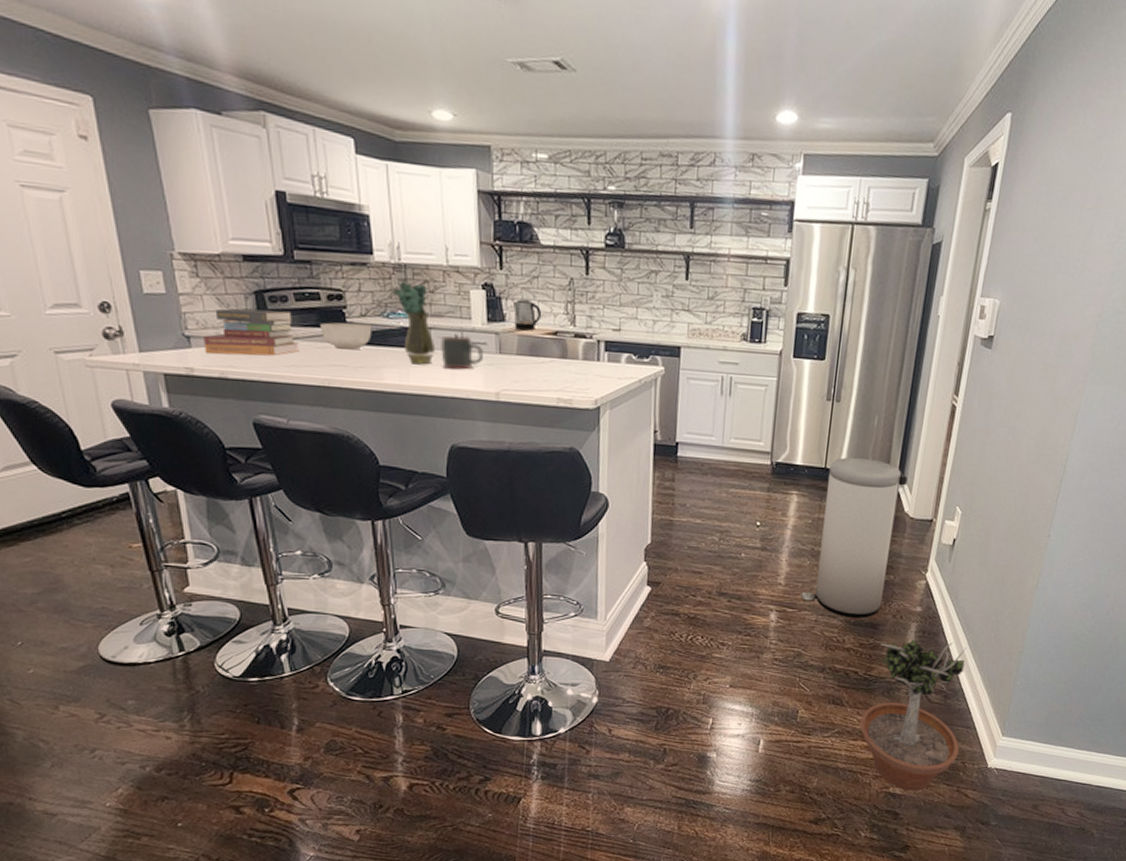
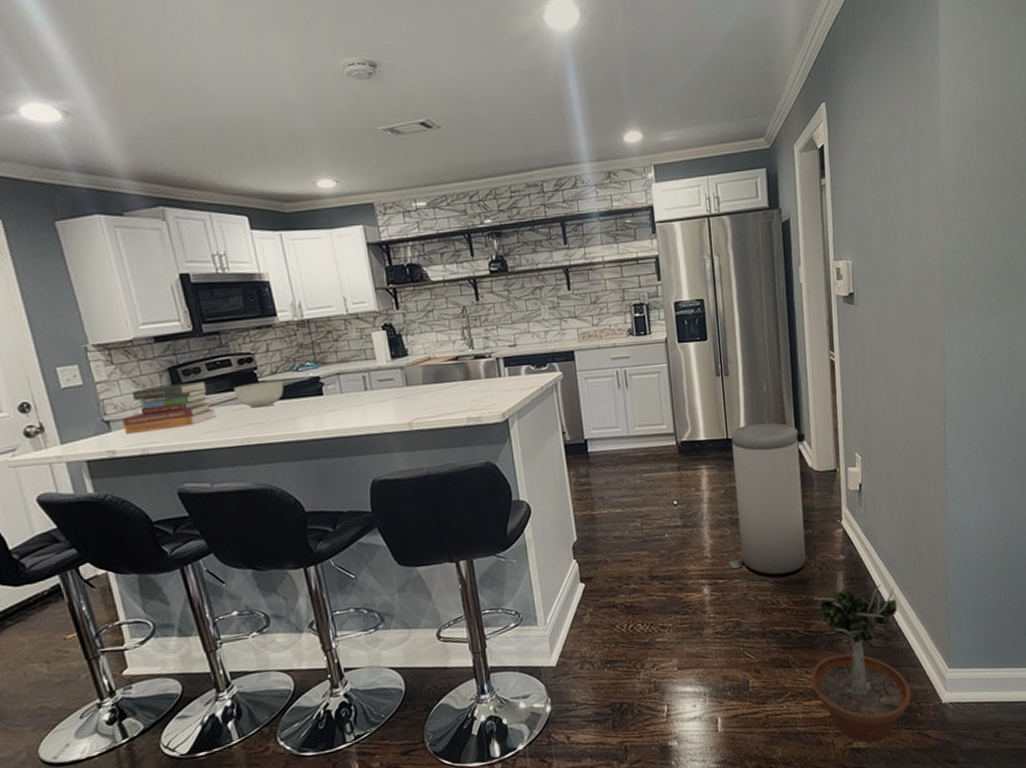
vase: present [394,277,436,365] -> none [300,332,347,410]
mug: present [441,335,483,369] -> none [350,374,392,409]
kettle: present [512,299,542,331] -> none [412,333,442,362]

